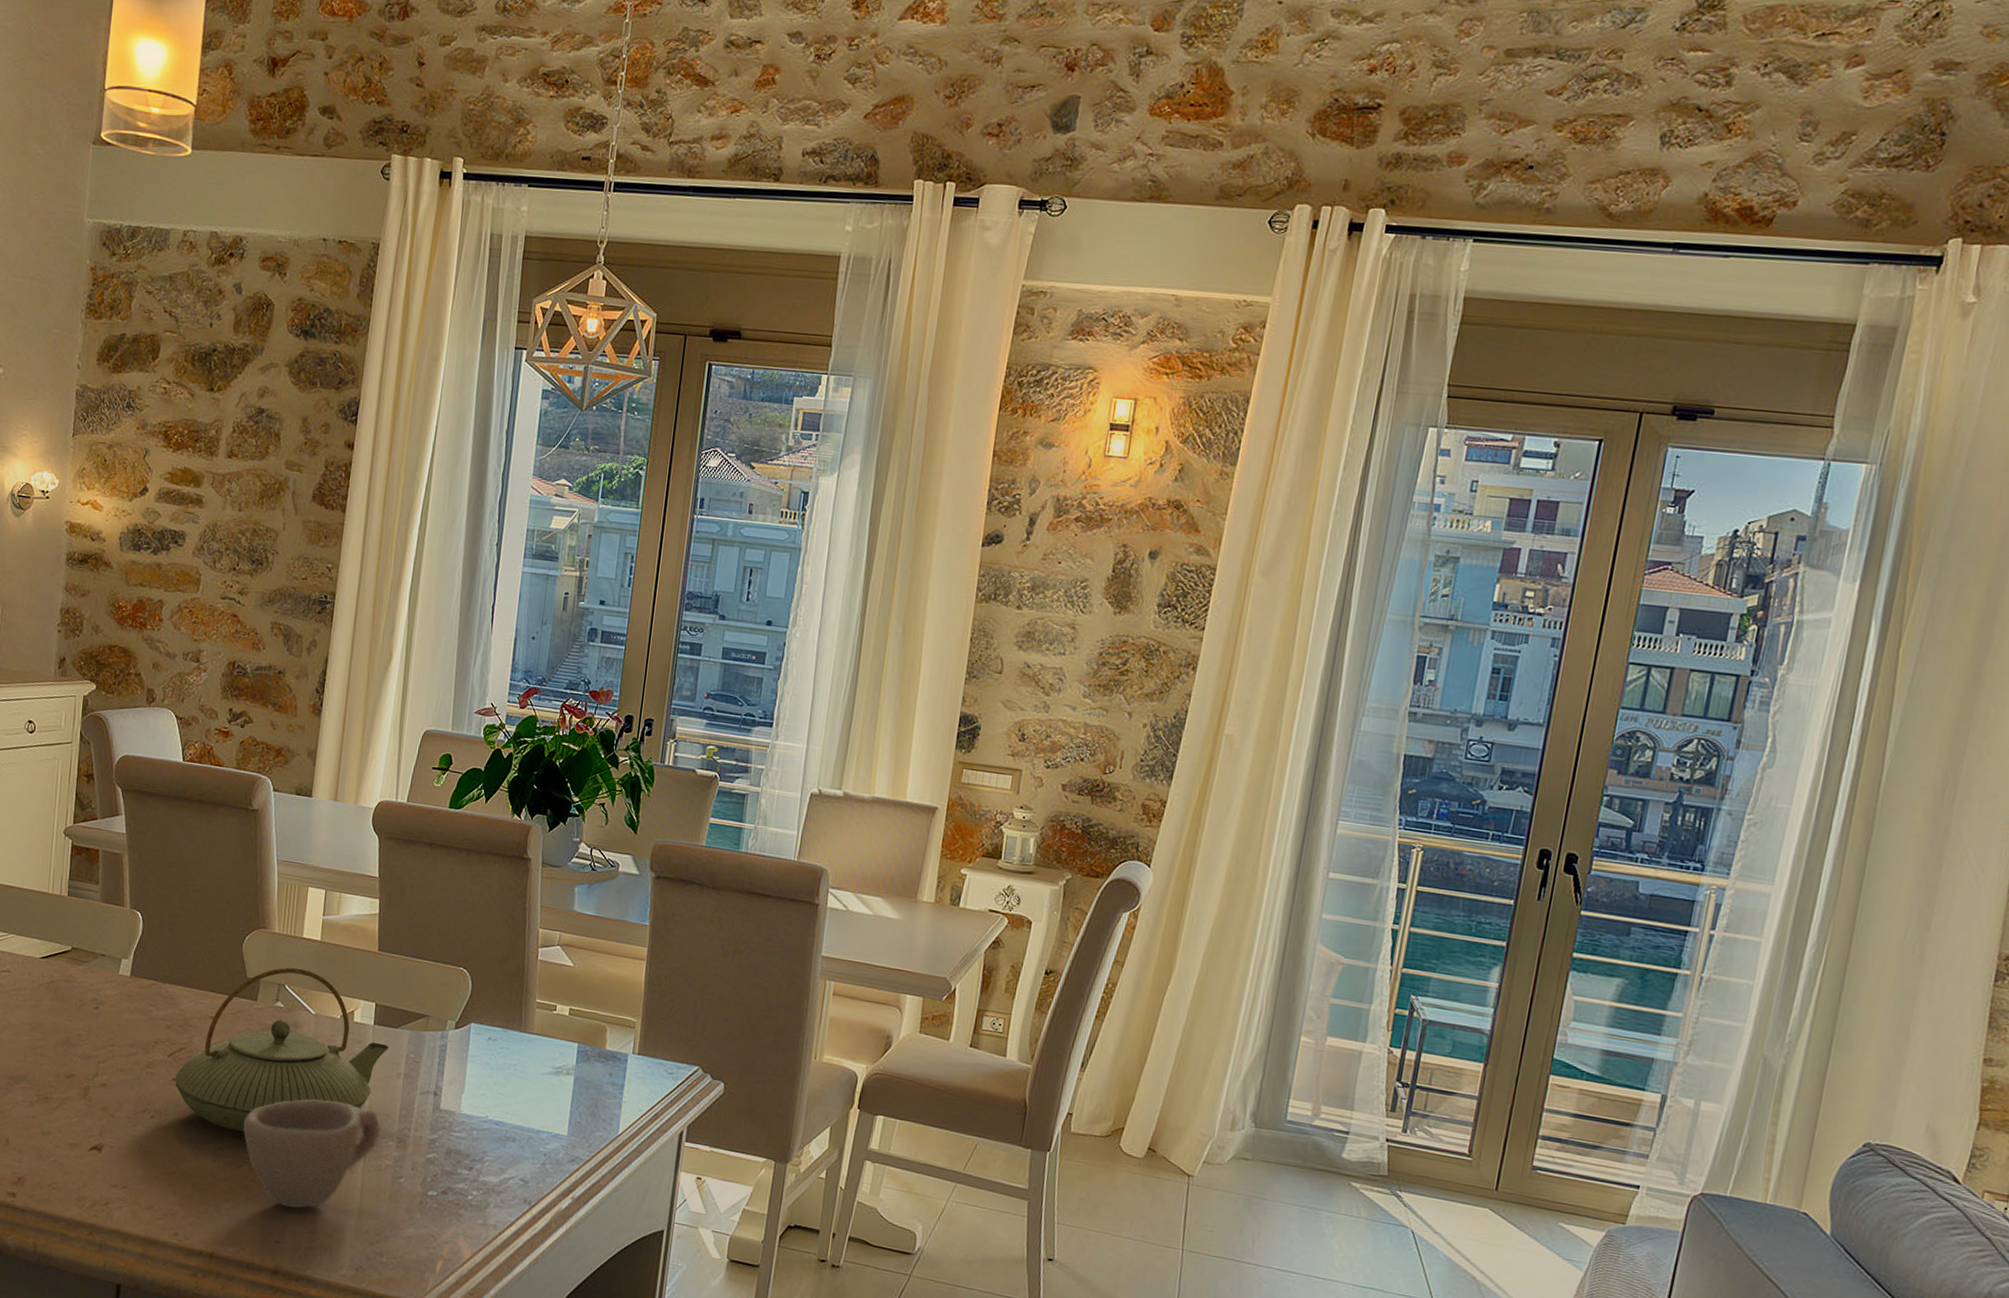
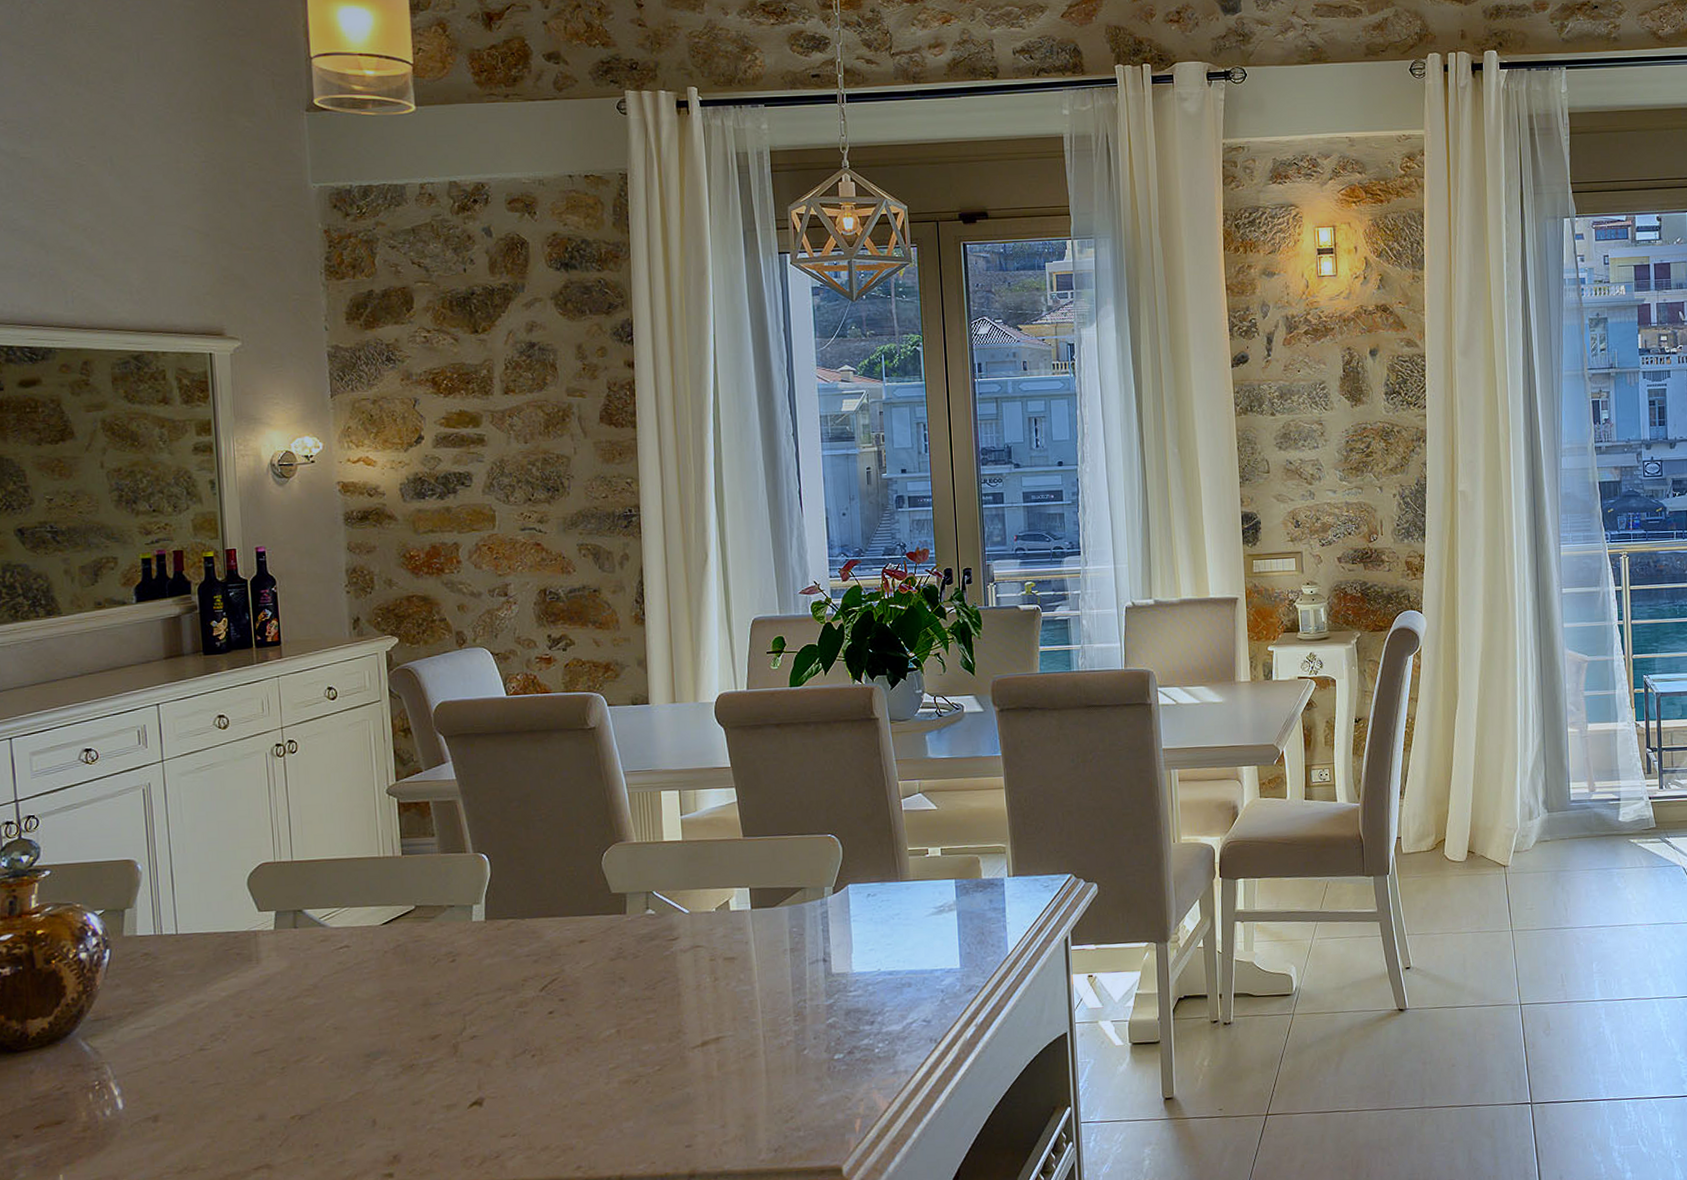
teapot: present [175,967,389,1133] -> none [551,871,771,1048]
cup: present [243,1099,380,1209] -> none [633,990,776,1109]

